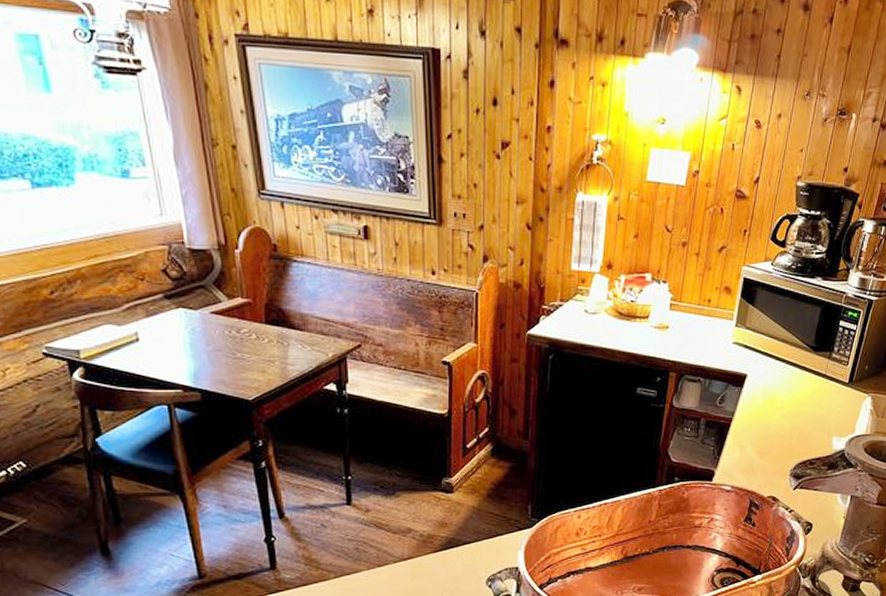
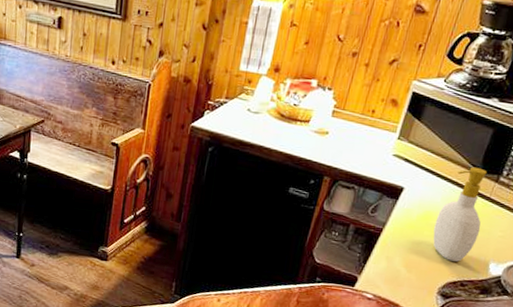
soap bottle: none [779,346,821,441] -> present [433,167,488,262]

